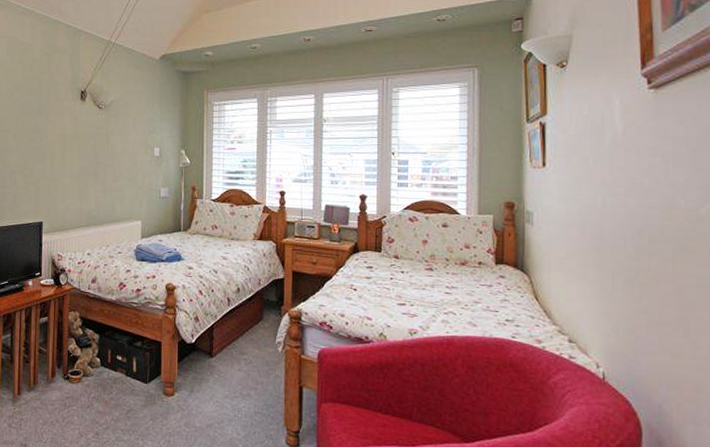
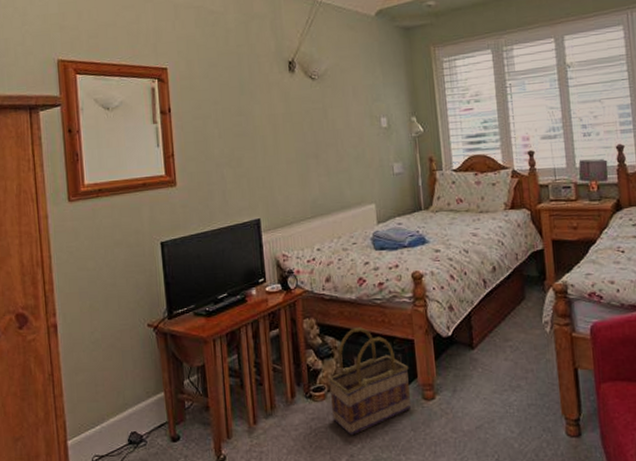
basket: none [85,325,154,417] -> present [328,327,412,436]

